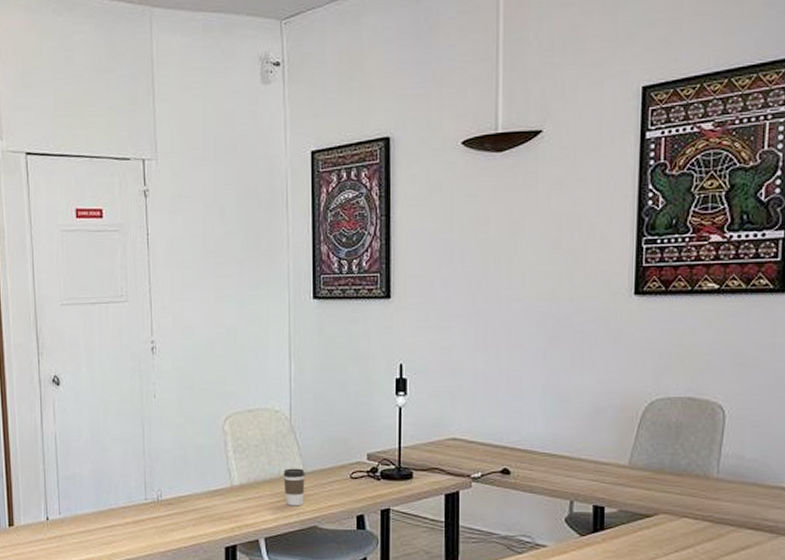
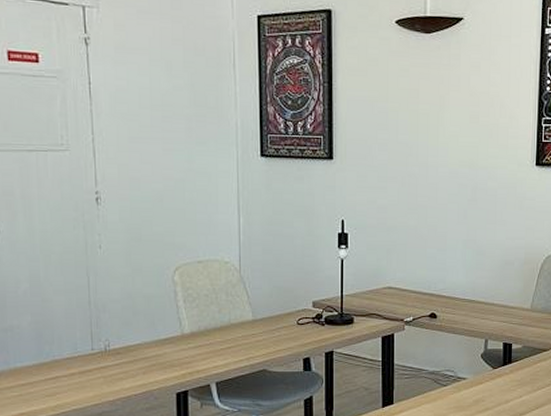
coffee cup: present [283,468,305,506] -> none [233,316,255,352]

